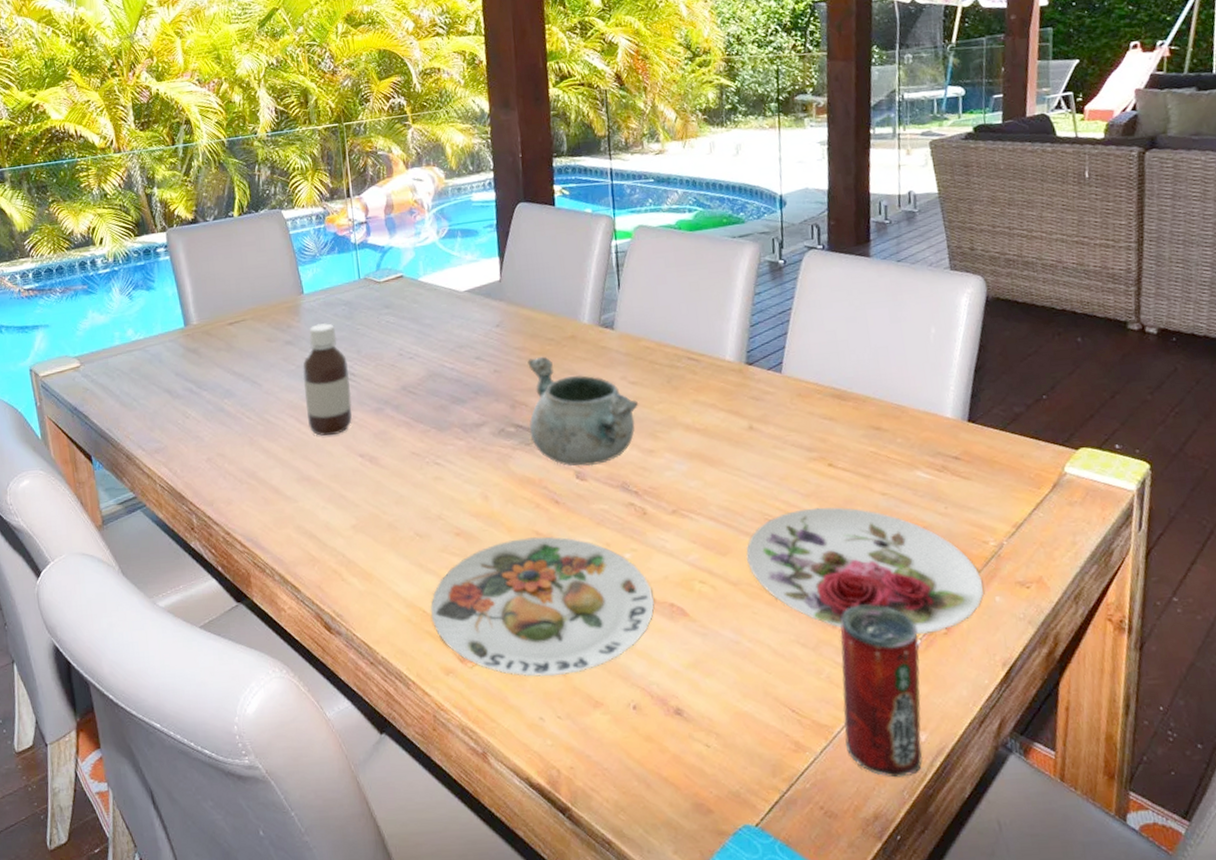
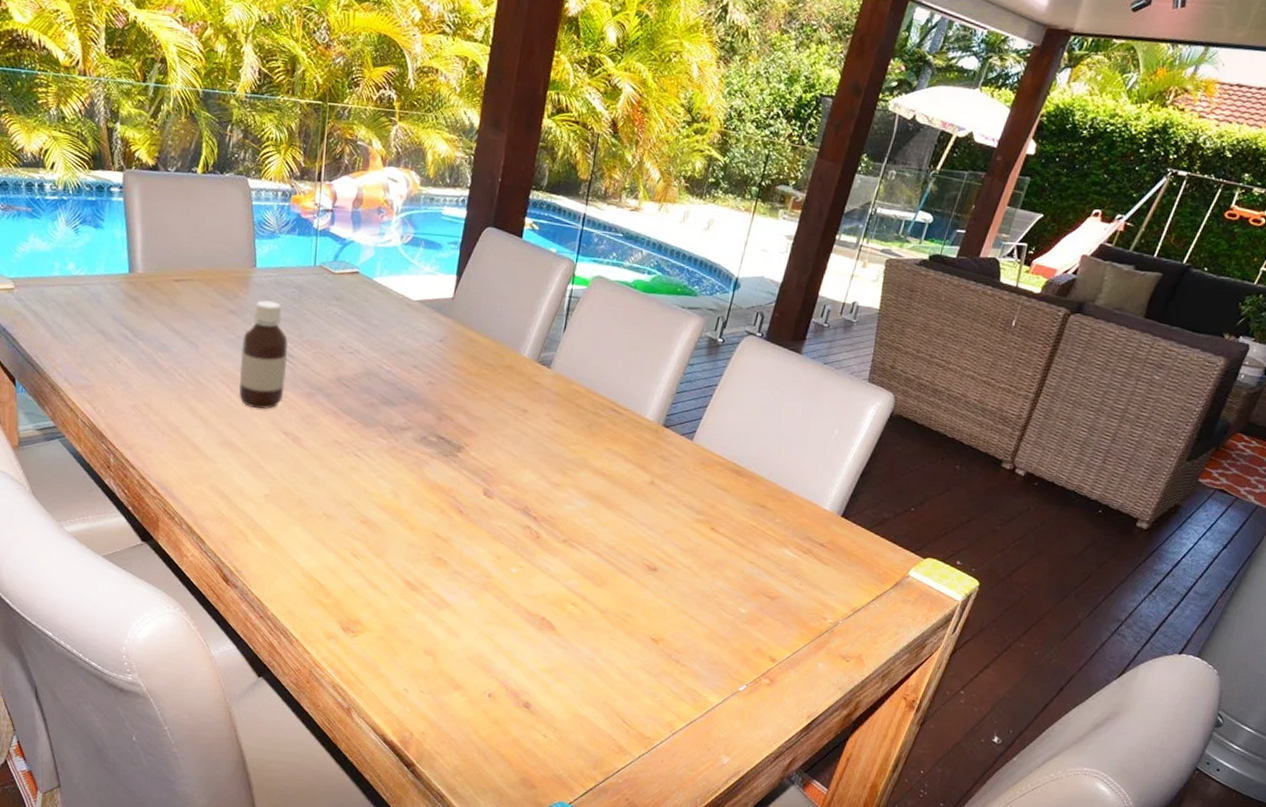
plate: present [430,537,655,677] -> none [323,536,529,659]
decorative bowl: present [527,356,639,466] -> none [450,378,557,487]
plate: present [746,507,984,634] -> none [618,561,812,682]
beverage can: present [840,604,923,778] -> none [660,648,747,788]

